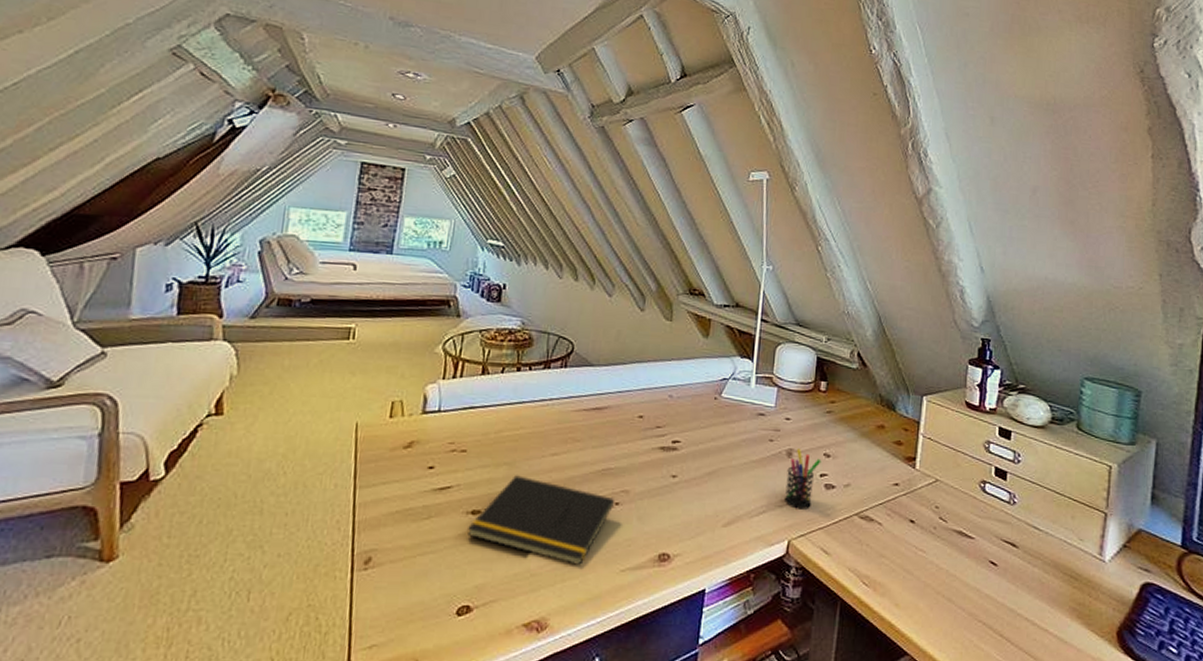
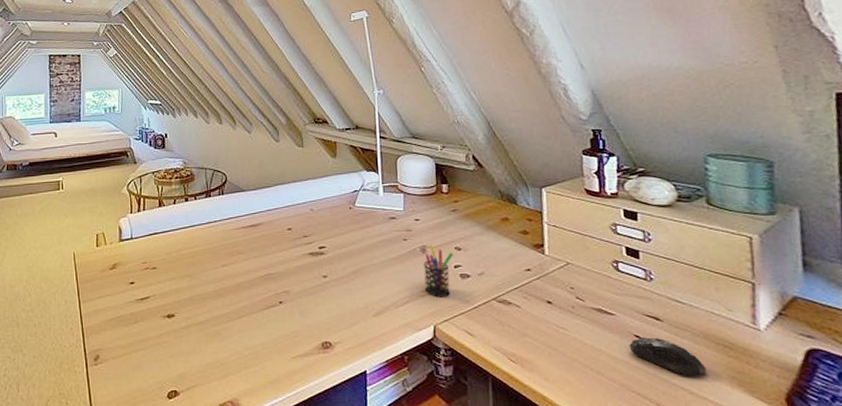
notepad: present [467,475,615,566] -> none [166,284,279,356]
computer mouse: none [983,564,1051,606] -> present [629,337,707,376]

